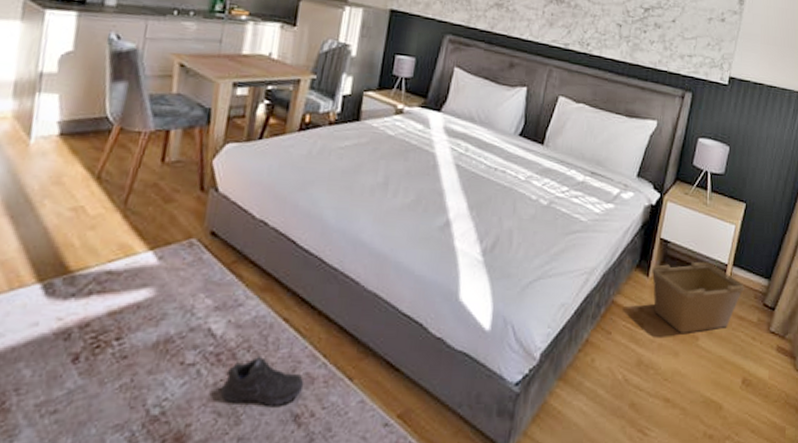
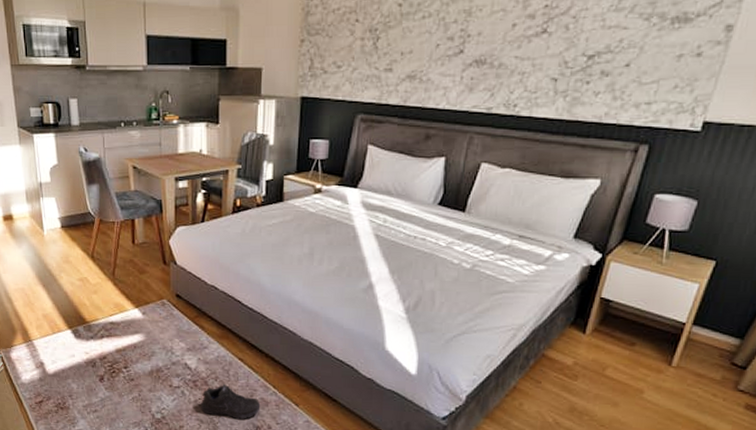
bicycle basket: present [652,261,744,335] -> none [590,320,707,388]

